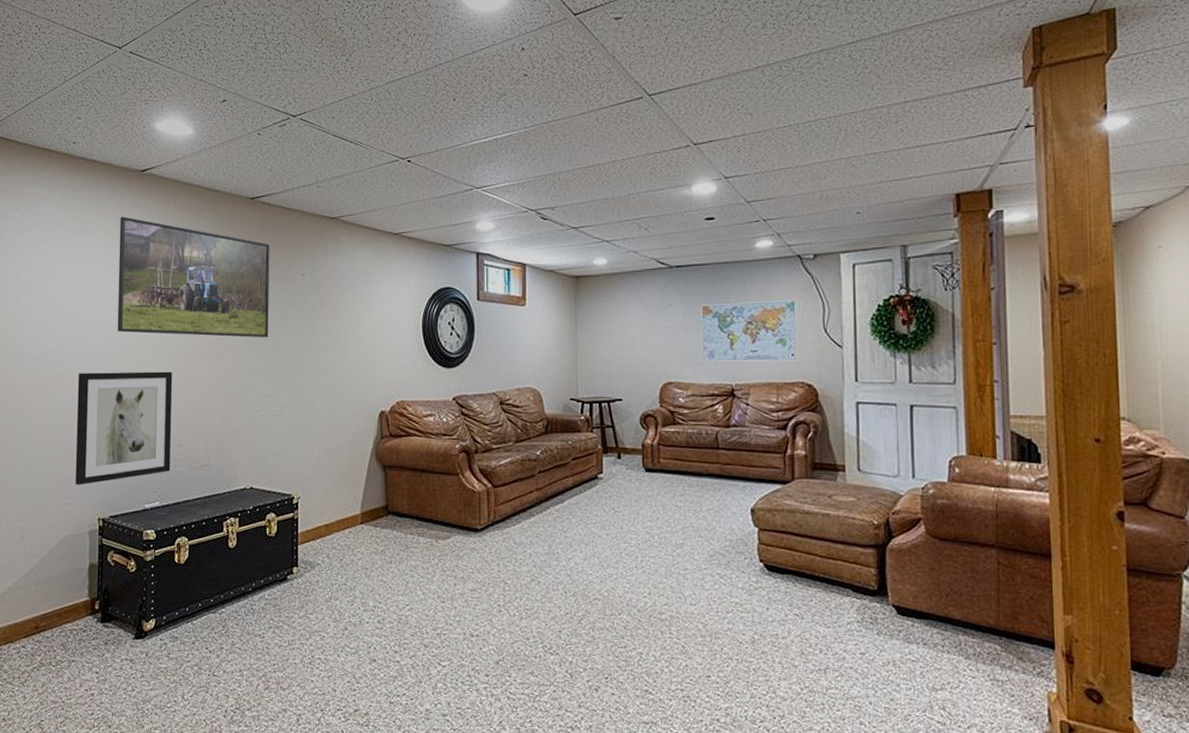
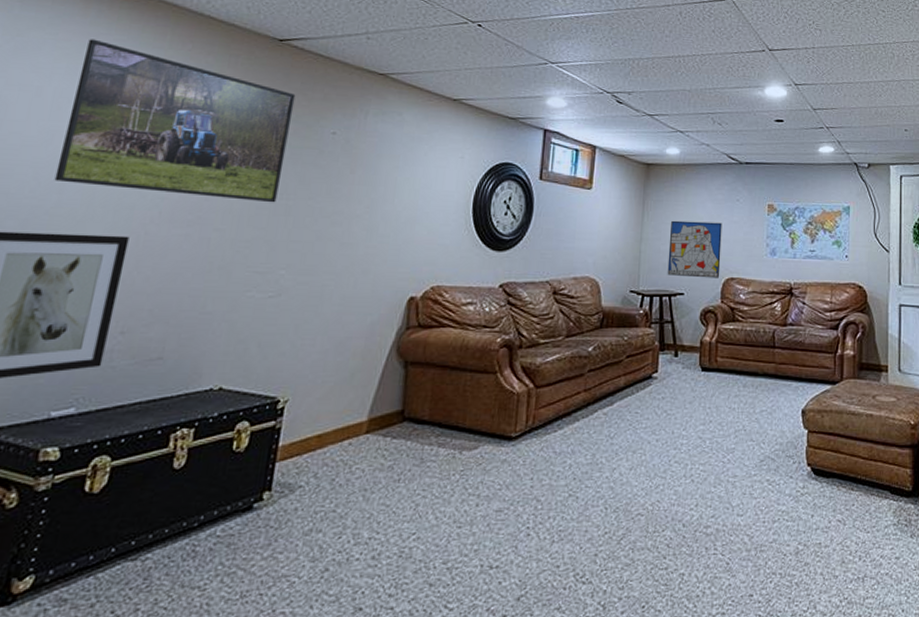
wall art: none [603,328,657,384] -> present [667,220,722,278]

